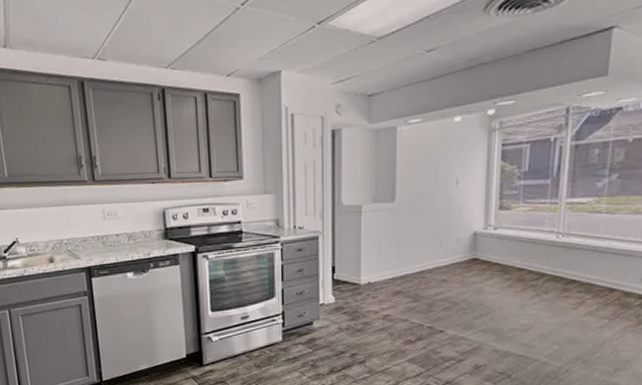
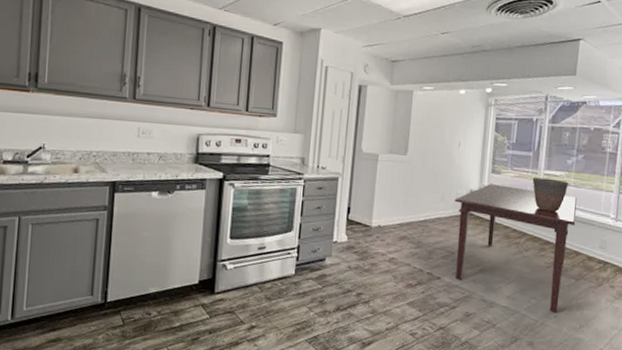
dining table: none [455,222,610,358] -> present [455,184,577,314]
clay pot: none [551,207,599,246] -> present [532,177,569,212]

